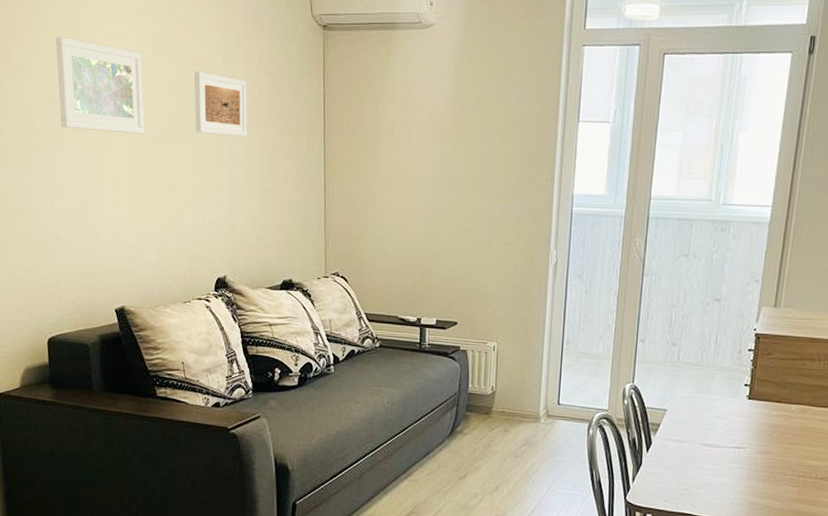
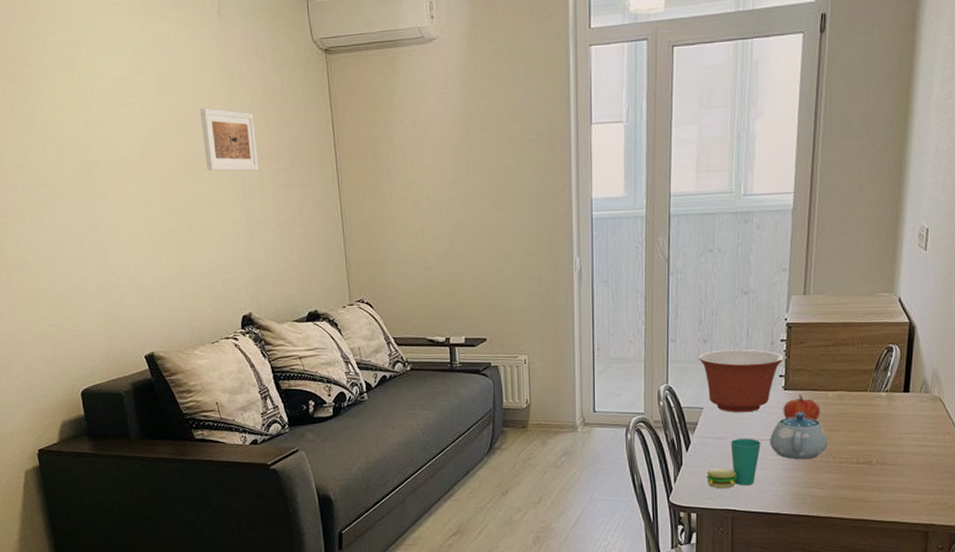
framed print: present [56,36,145,134] -> none [58,85,157,178]
mixing bowl: none [665,354,751,419] -> present [698,349,784,413]
cup: none [665,443,721,493] -> present [706,438,761,489]
teapot: none [730,422,788,471] -> present [770,411,828,460]
fruit: none [745,405,783,433] -> present [783,395,821,421]

